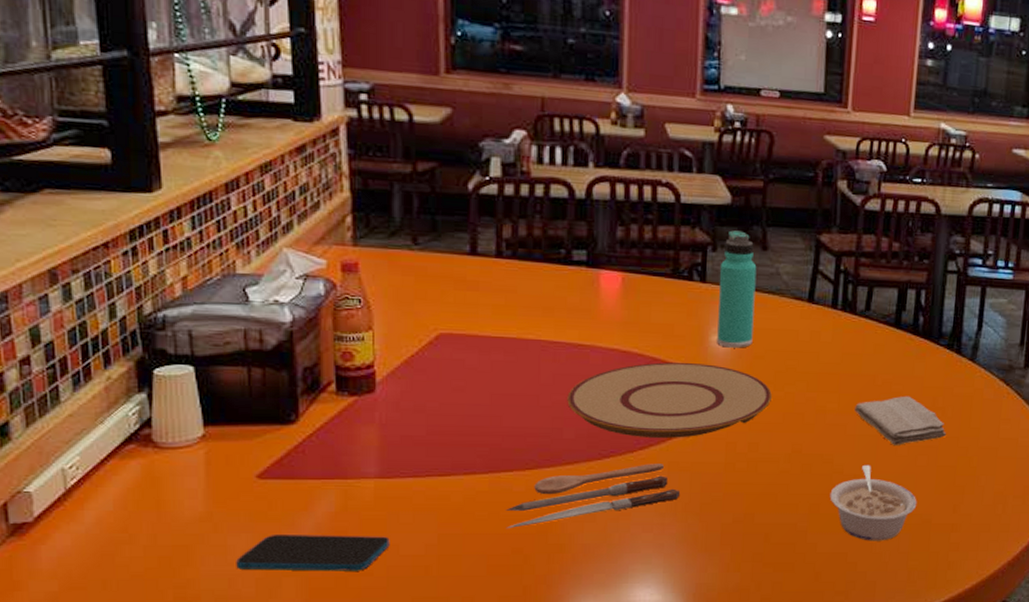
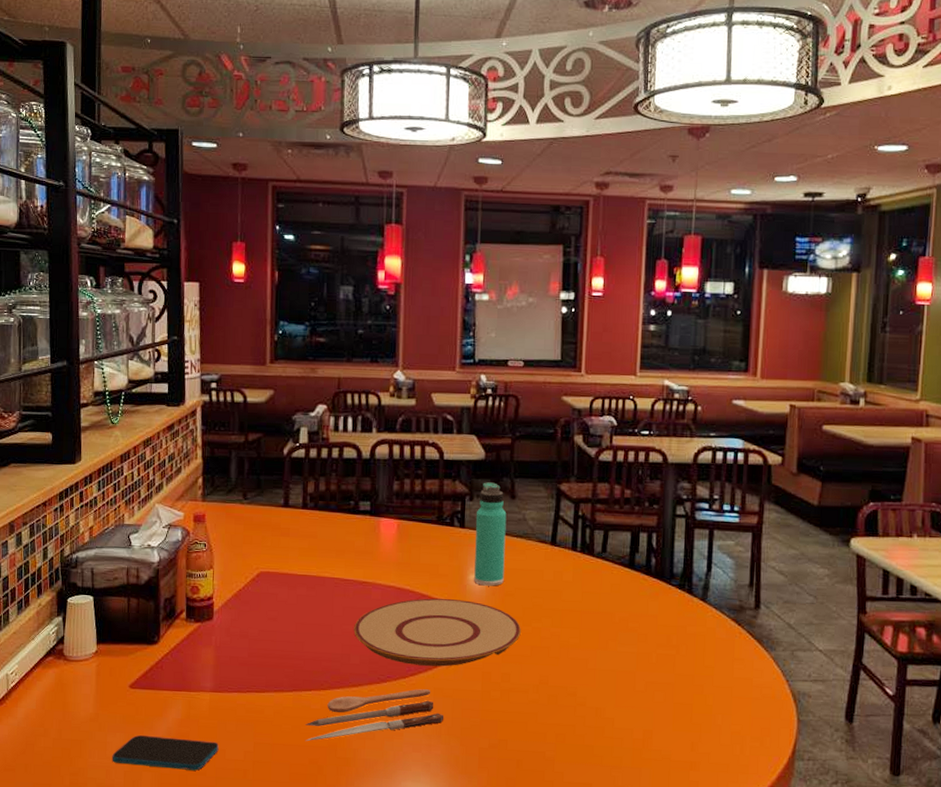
legume: present [830,464,917,541] -> none [574,698,656,775]
washcloth: present [854,396,946,445] -> none [595,633,681,681]

